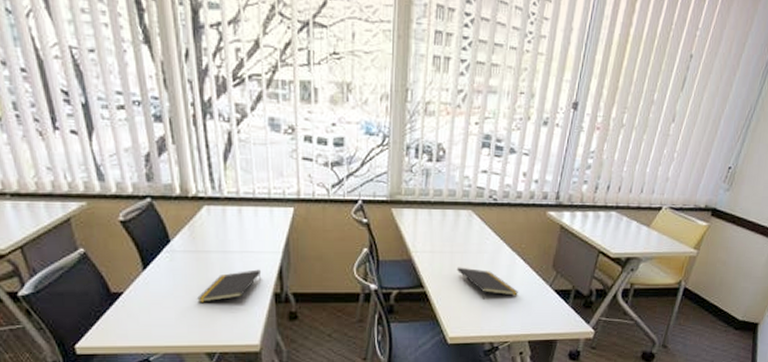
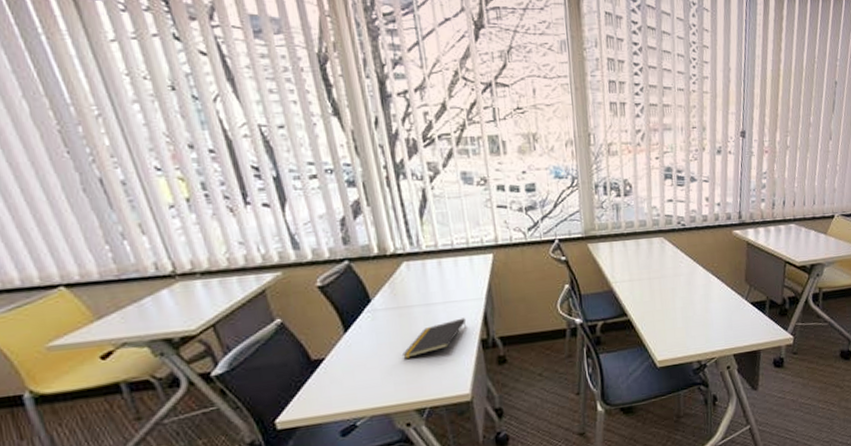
notepad: present [456,267,518,300] -> none [656,291,717,320]

